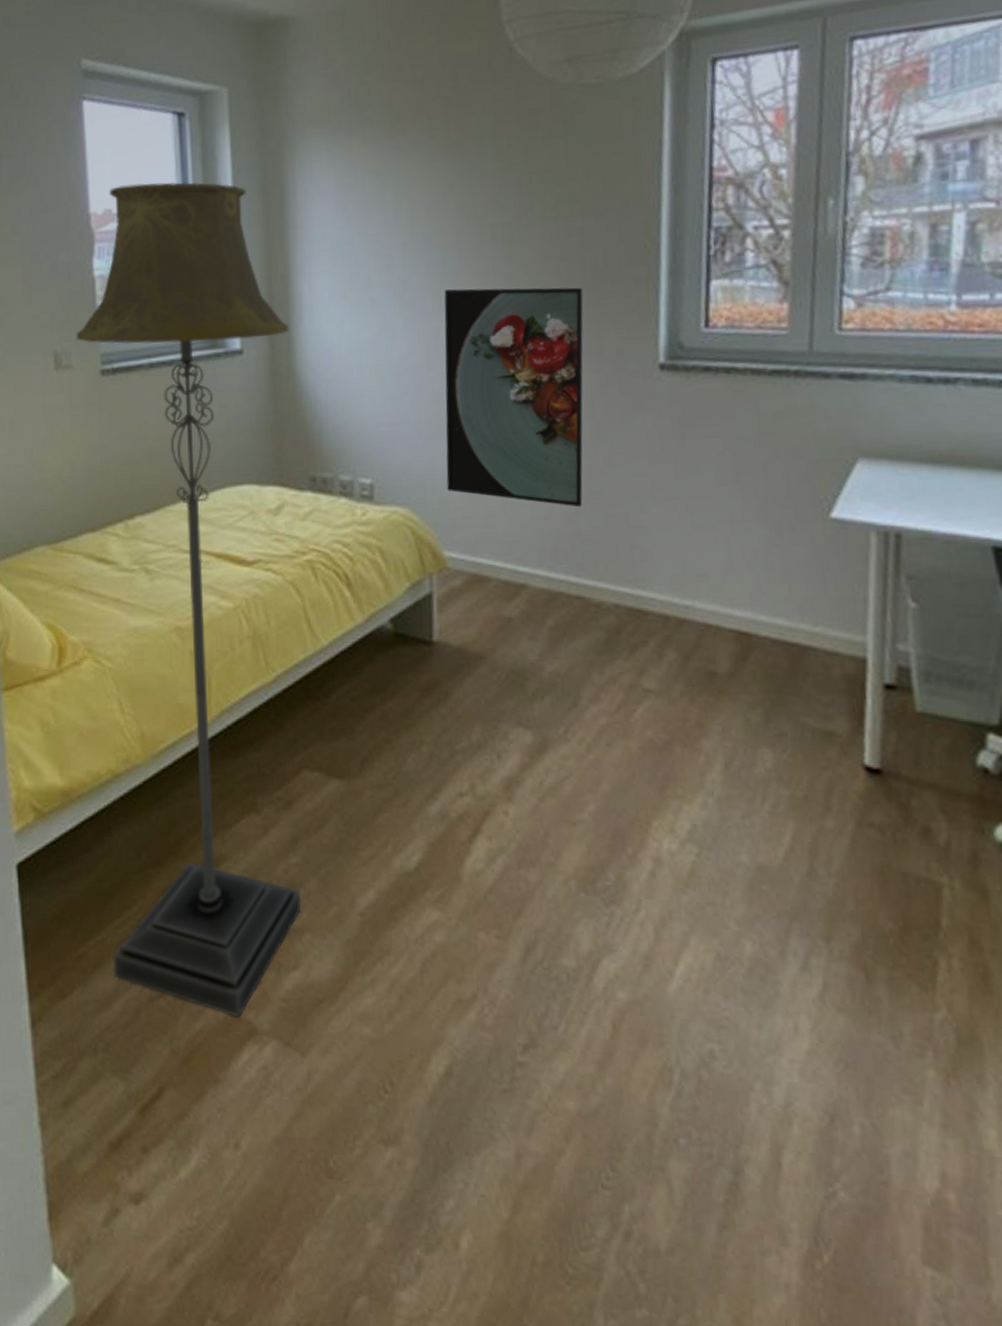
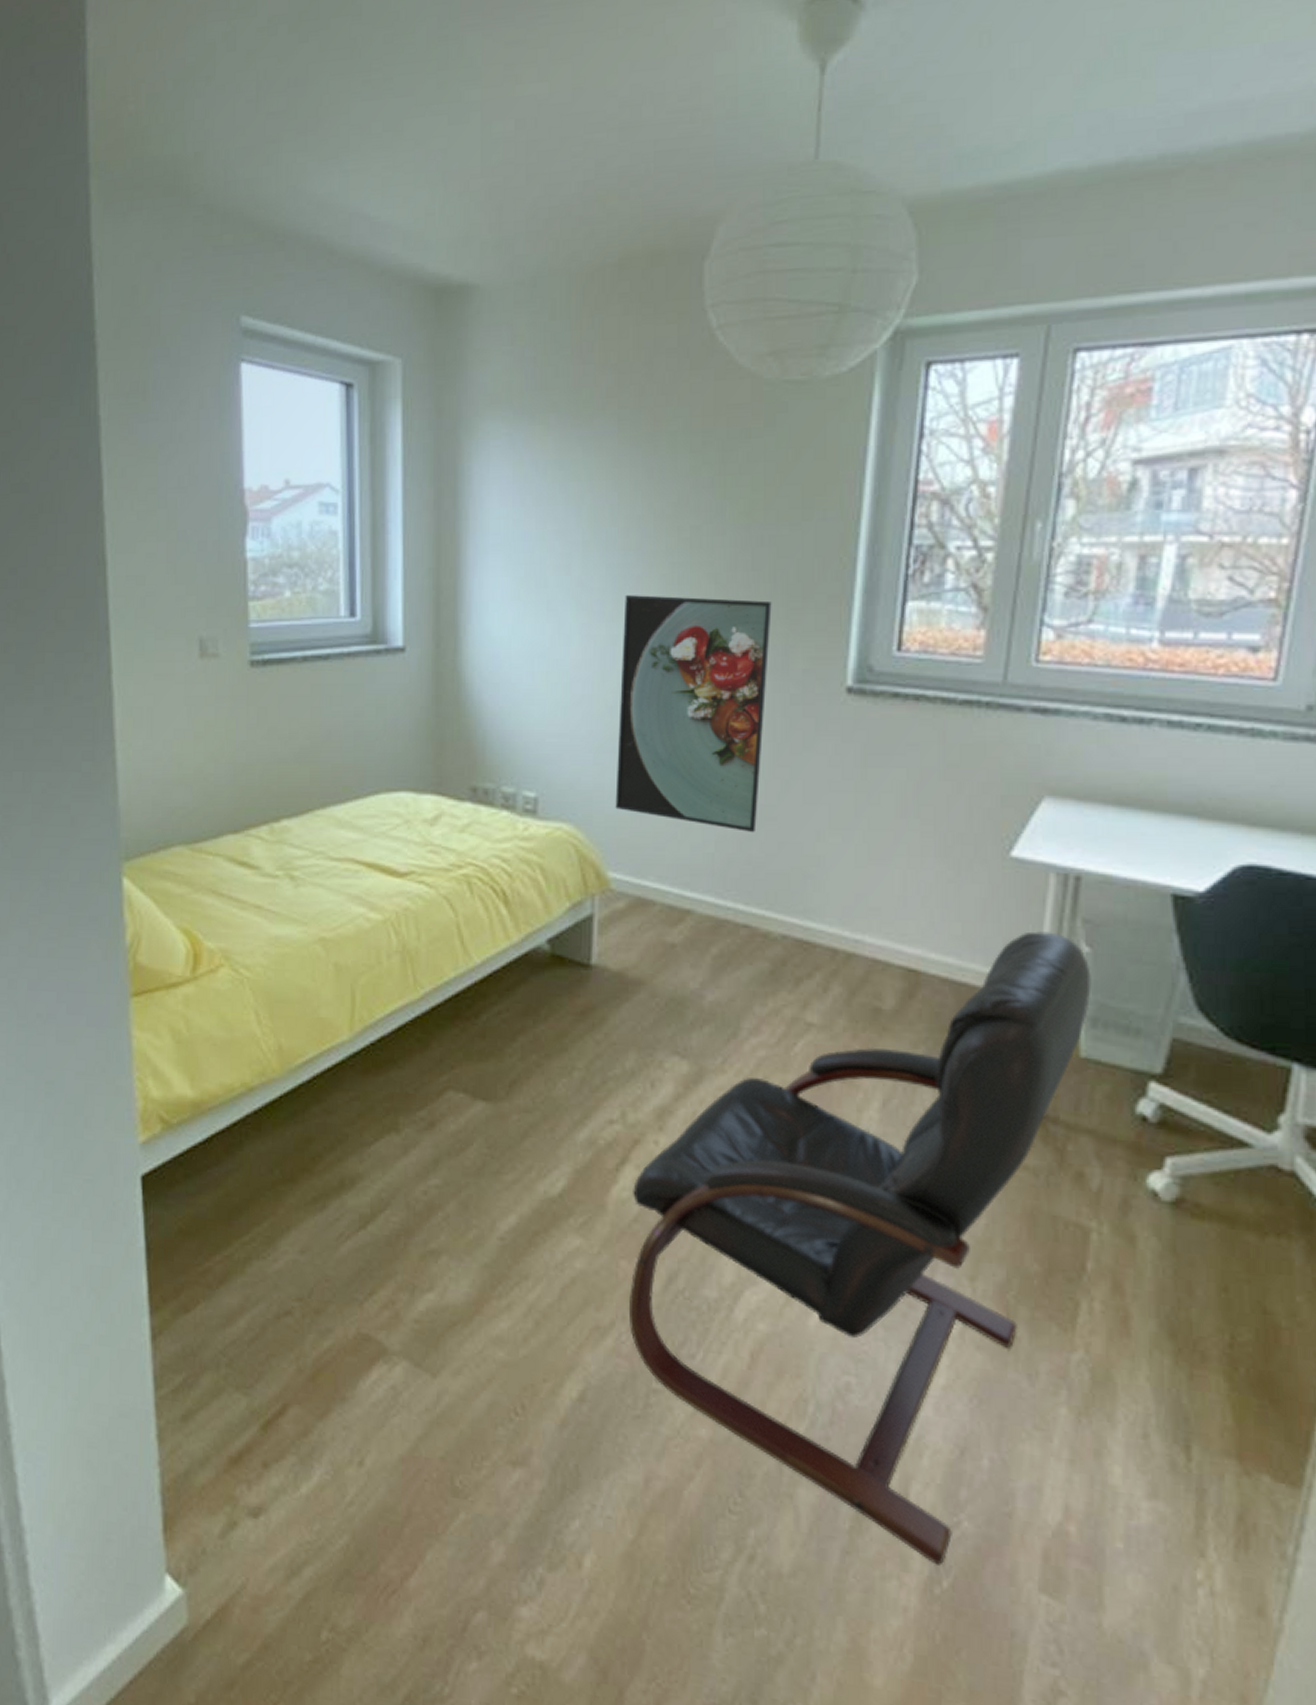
floor lamp: present [76,182,301,1017] -> none [224,459,456,1337]
armchair: none [486,589,922,1239] -> present [628,931,1092,1566]

